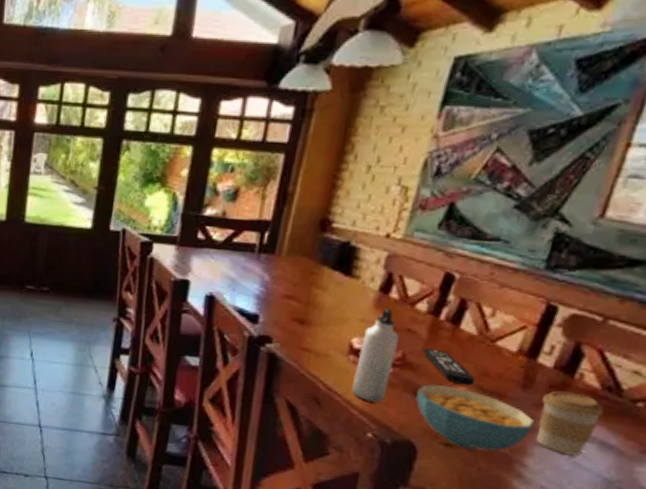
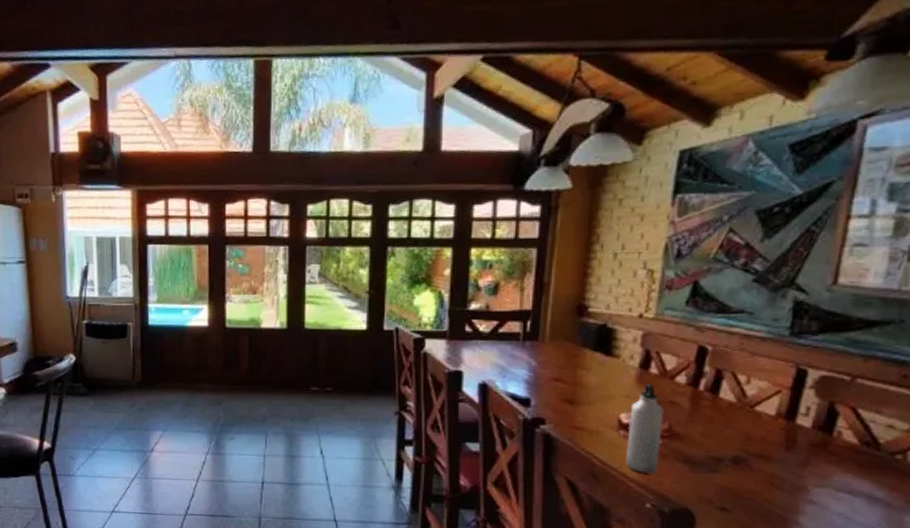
cereal bowl: present [416,384,534,451] -> none [687,452,801,513]
remote control: present [422,348,475,386] -> none [687,418,740,451]
coffee cup: present [536,390,604,456] -> none [806,449,865,511]

